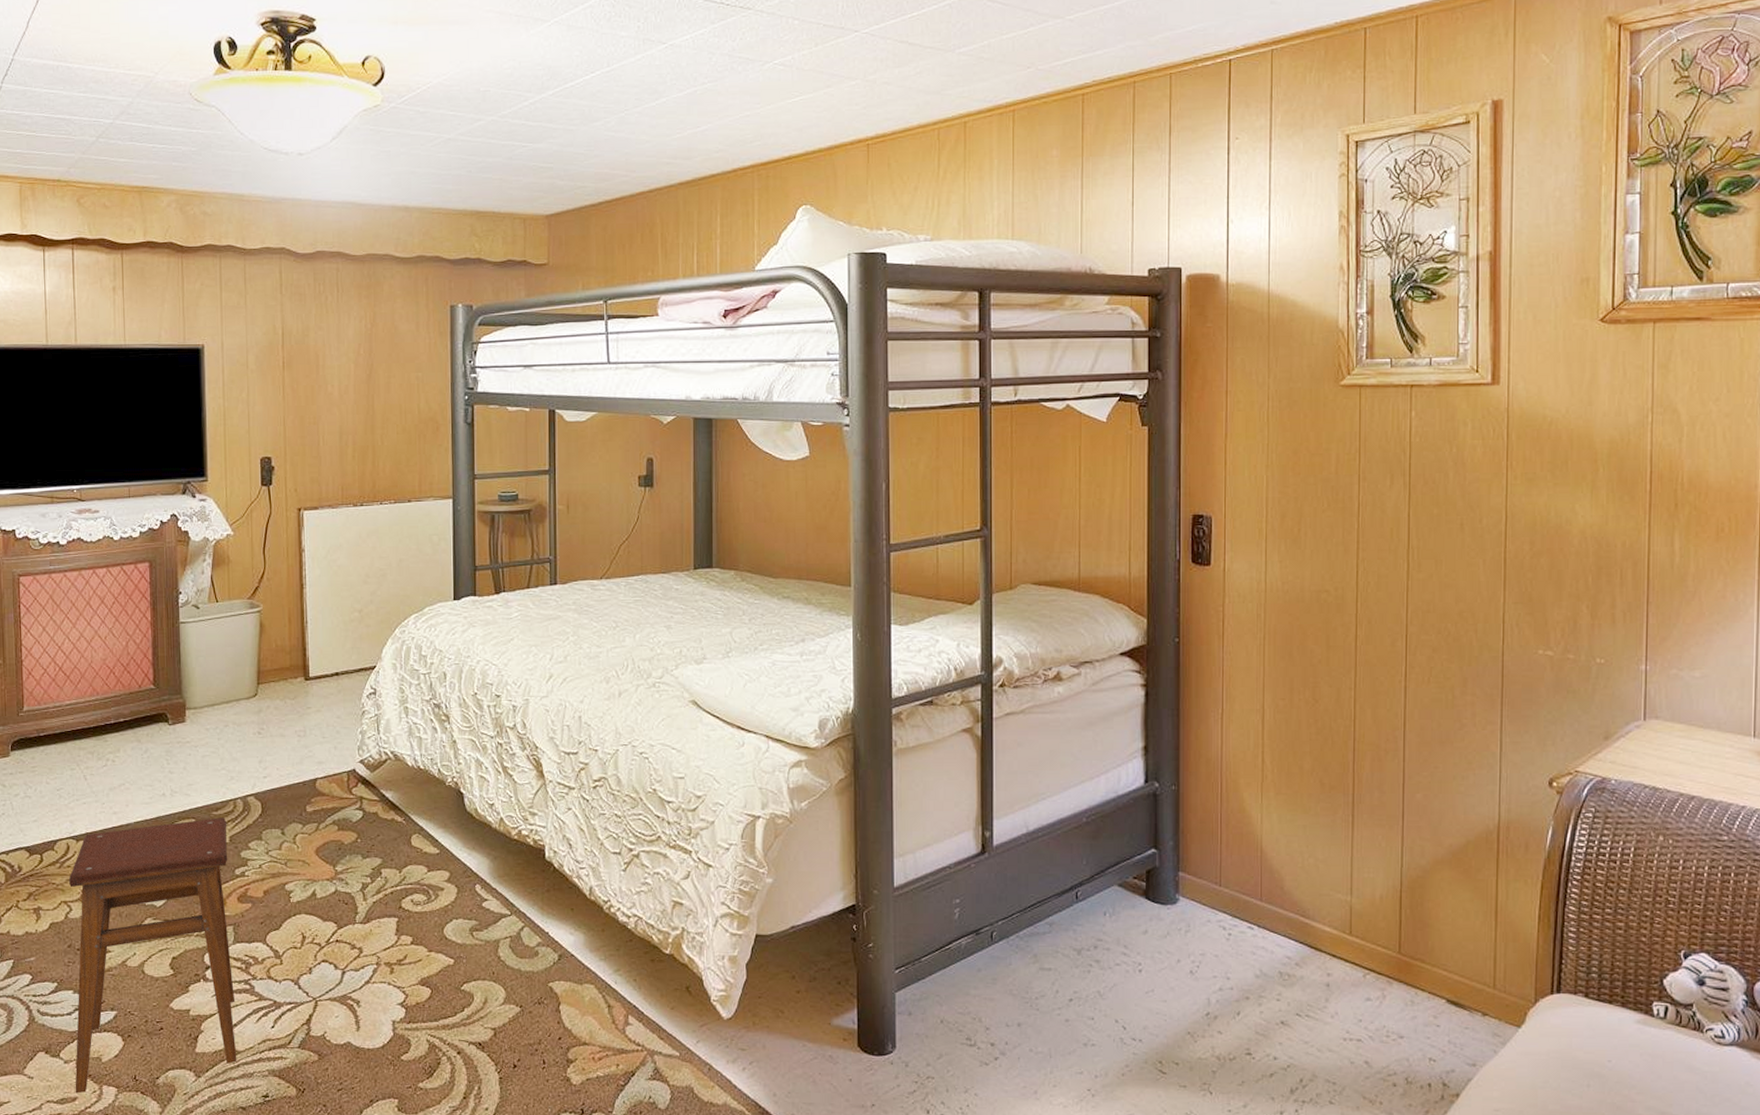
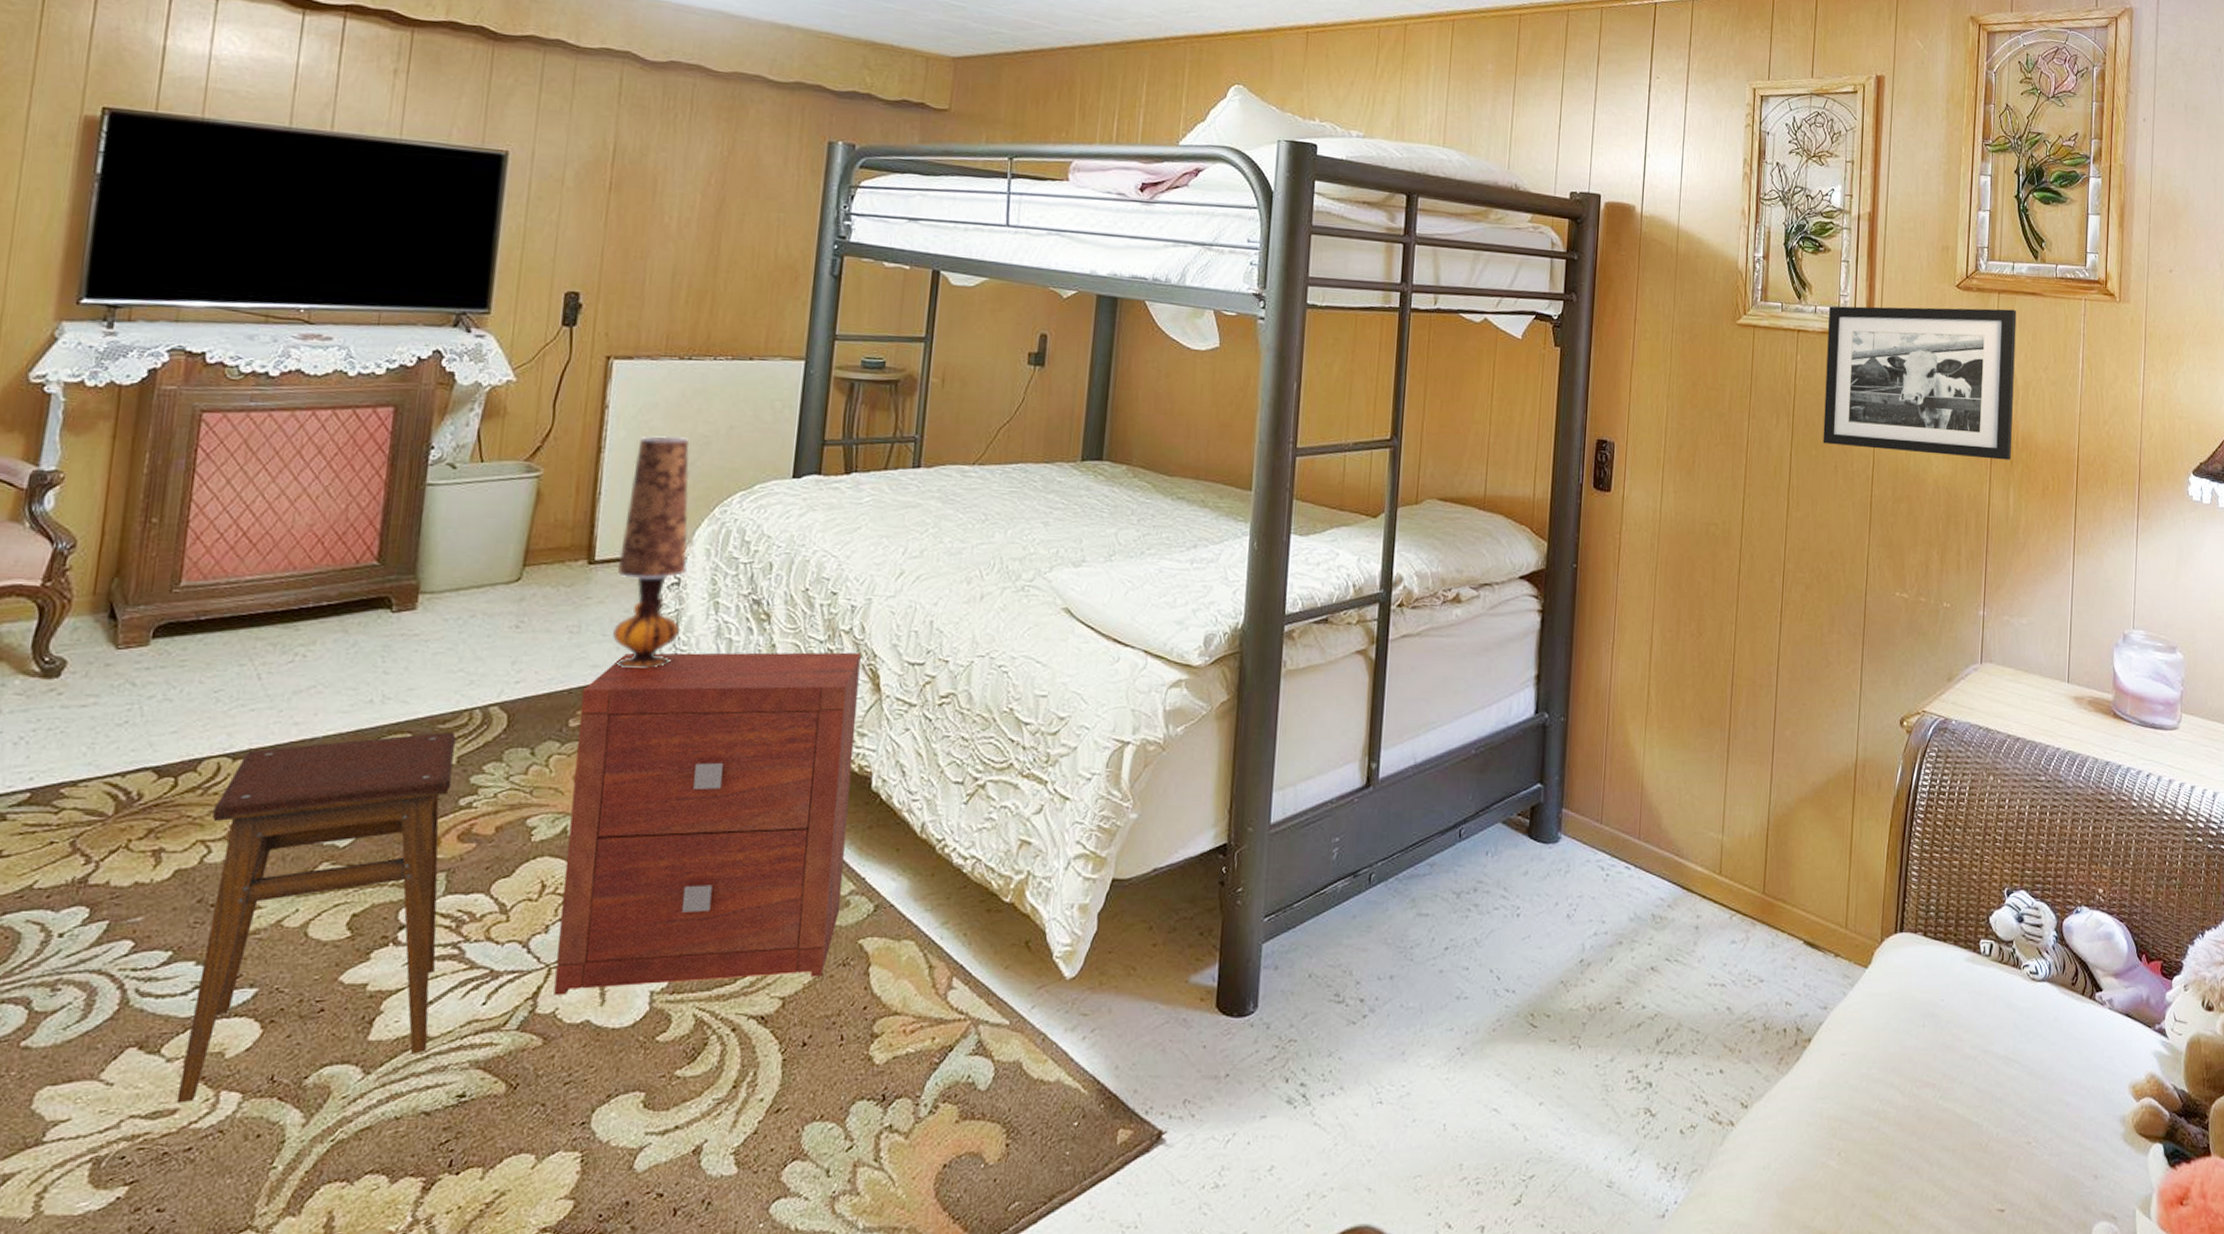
nightstand: none [313,745,531,1022] -> present [553,652,861,996]
table lamp: none [327,570,380,764] -> present [613,435,690,669]
picture frame: none [1445,339,1678,504] -> present [1823,306,2017,460]

